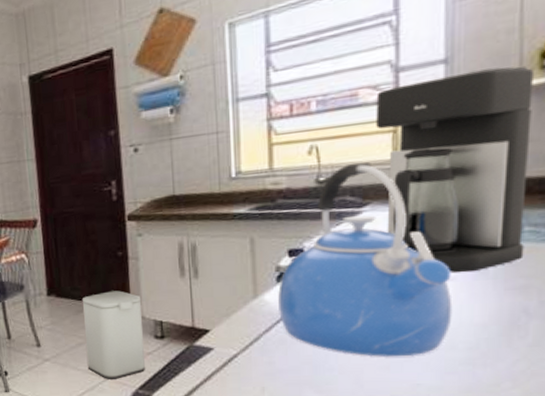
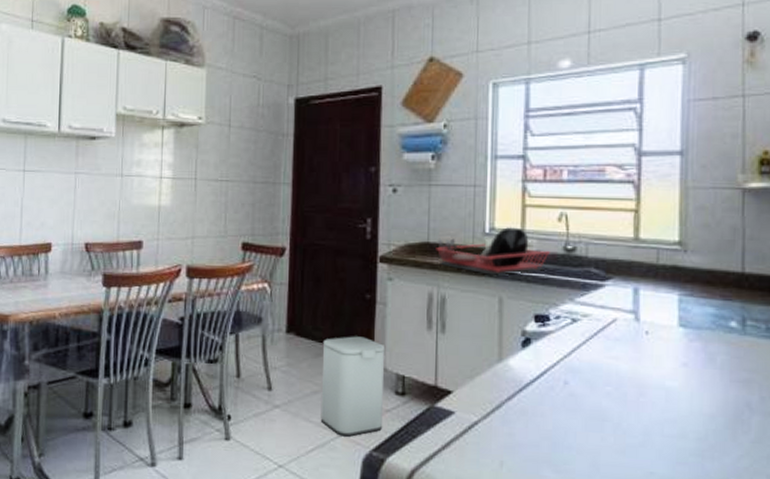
dish rack: none [182,167,301,218] -> present [436,227,550,275]
kettle: present [278,162,453,357] -> none [522,236,684,441]
coffee maker: present [376,66,533,273] -> none [620,166,754,360]

